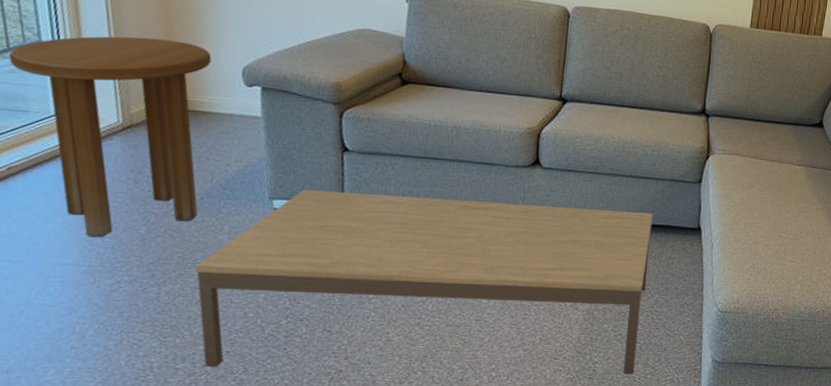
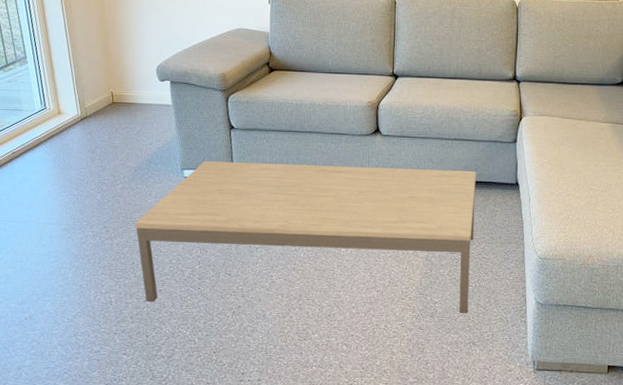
side table: present [8,36,212,237] -> none [7,48,135,202]

